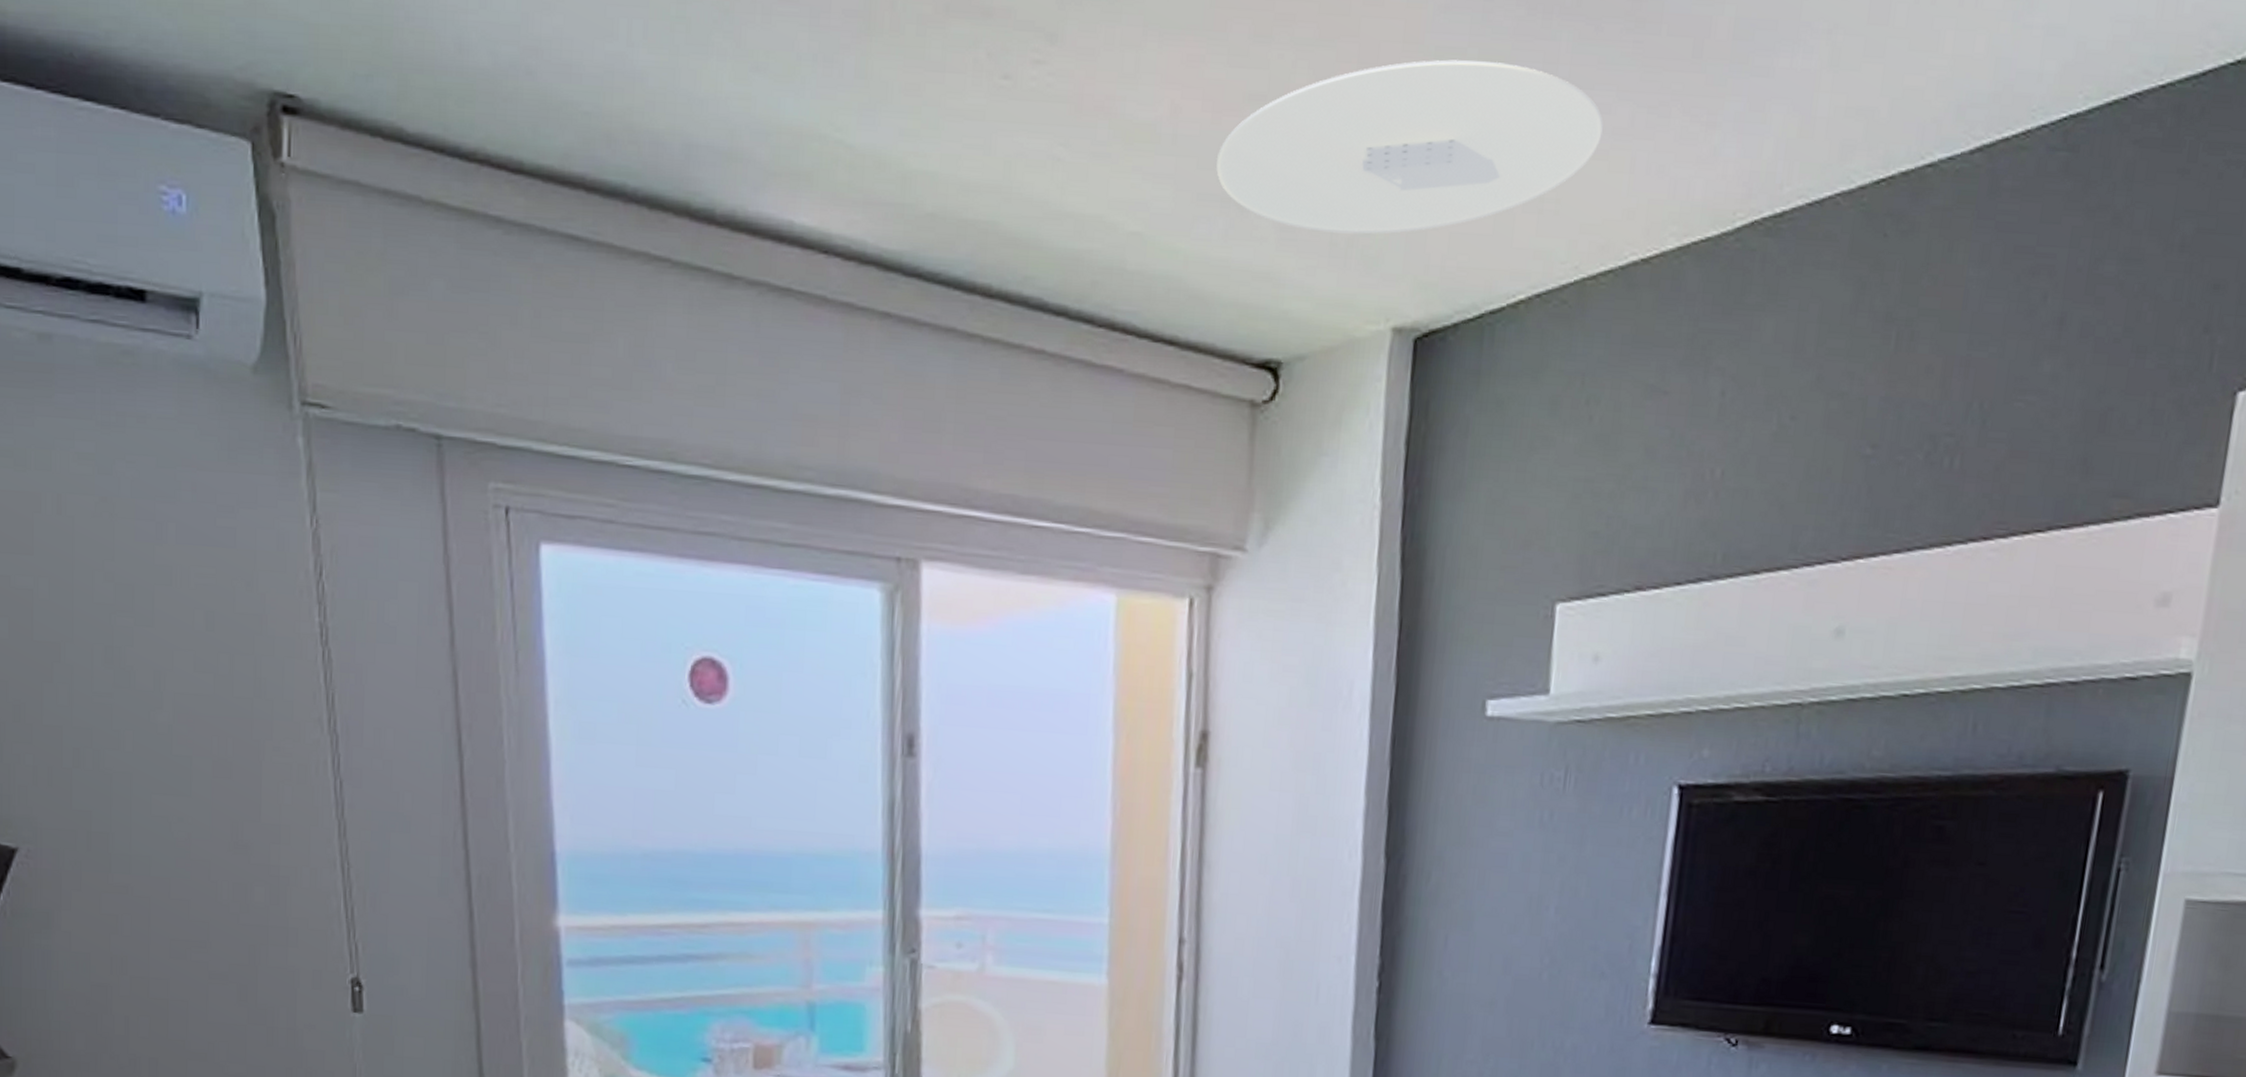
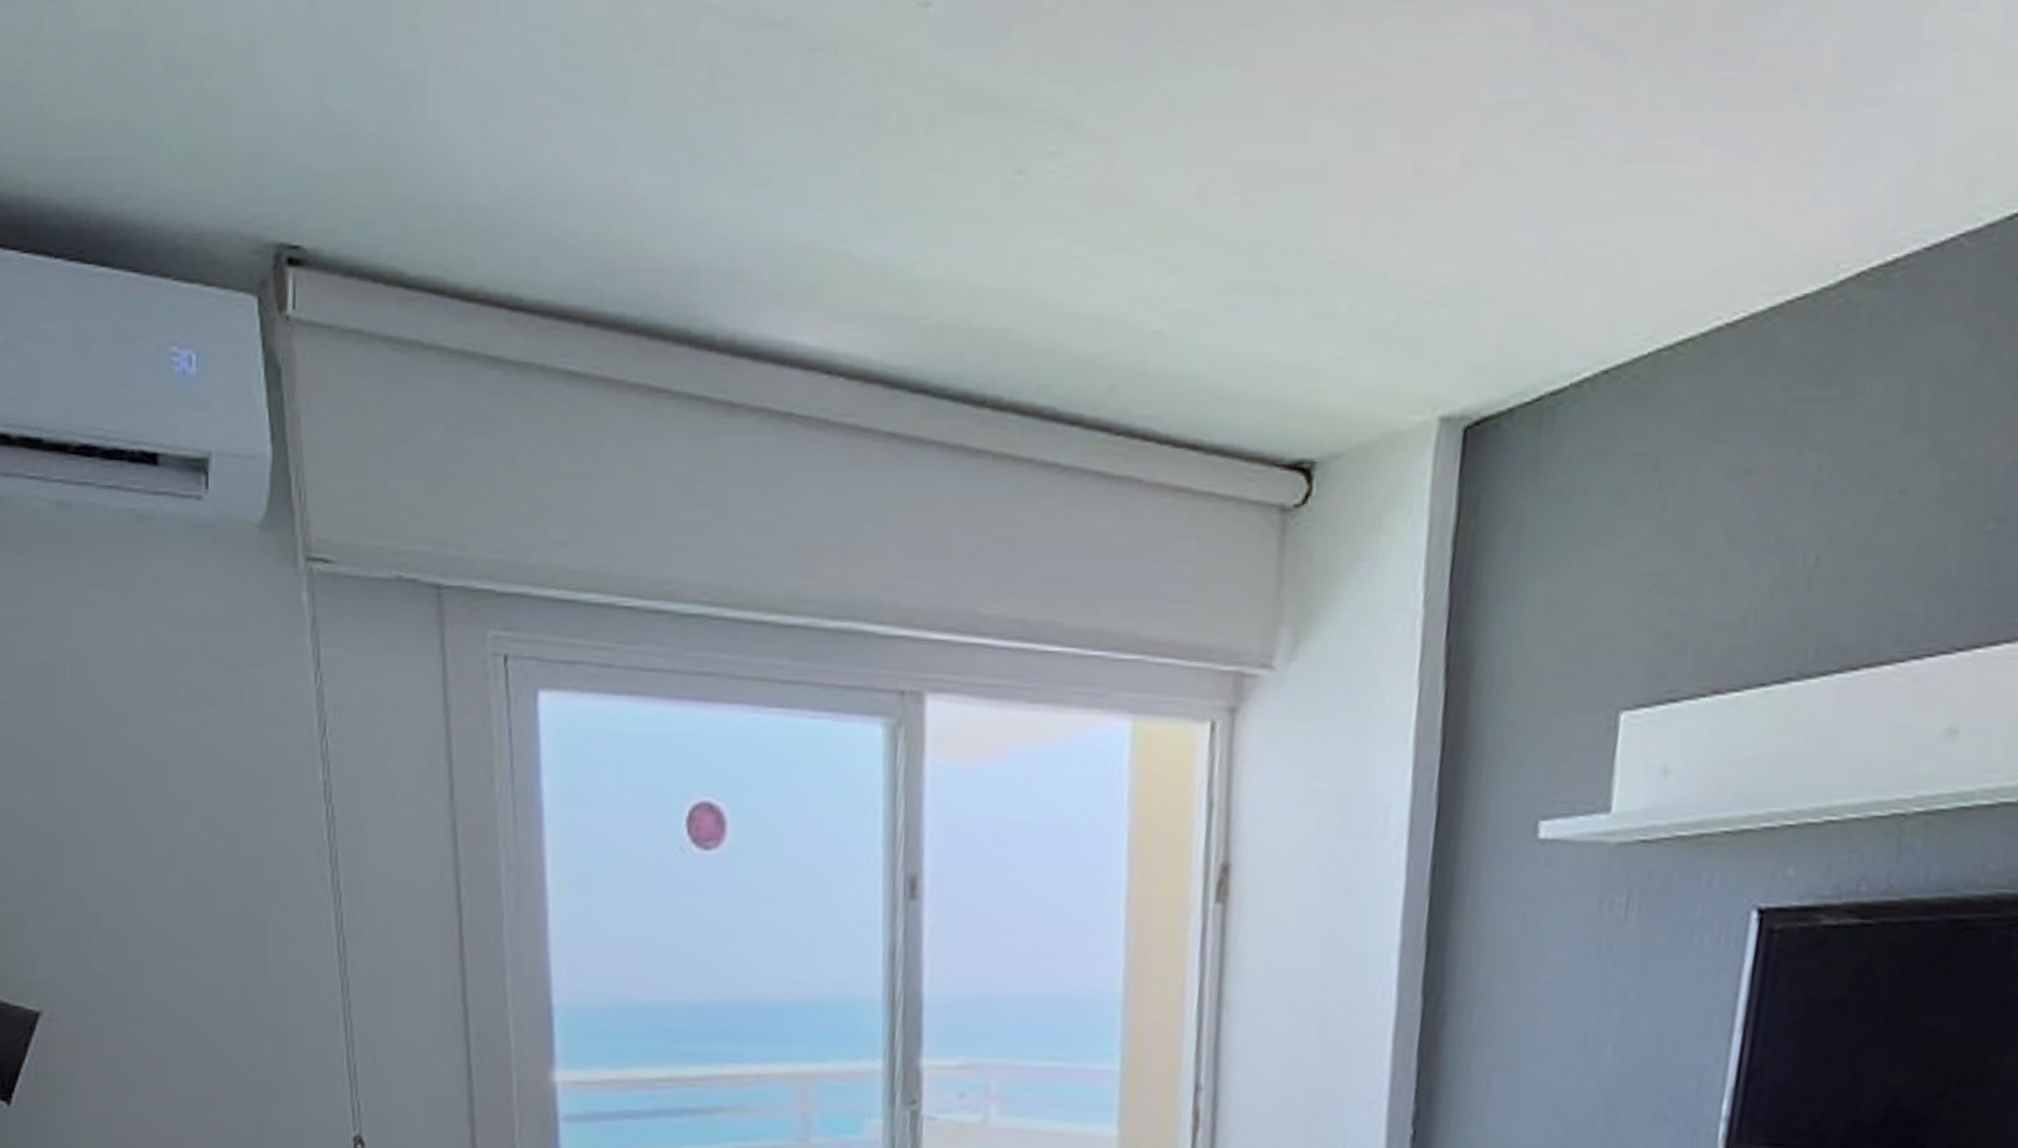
ceiling light: present [1216,59,1603,234] -> none [1246,115,1685,317]

